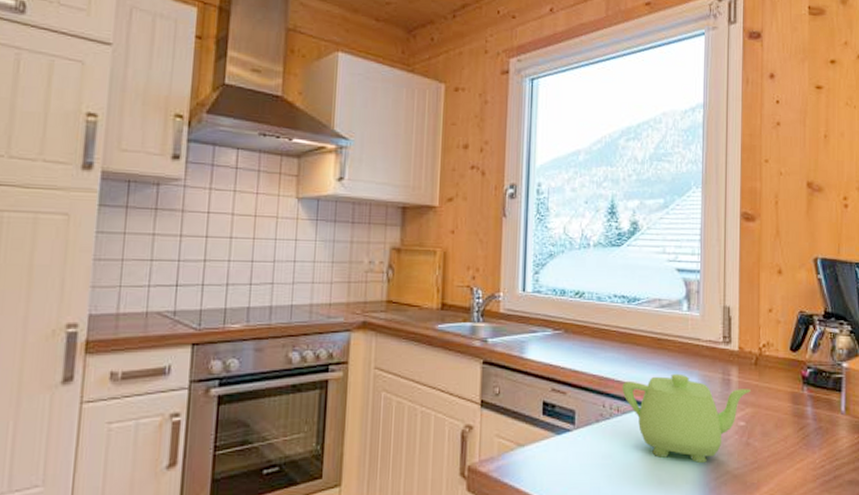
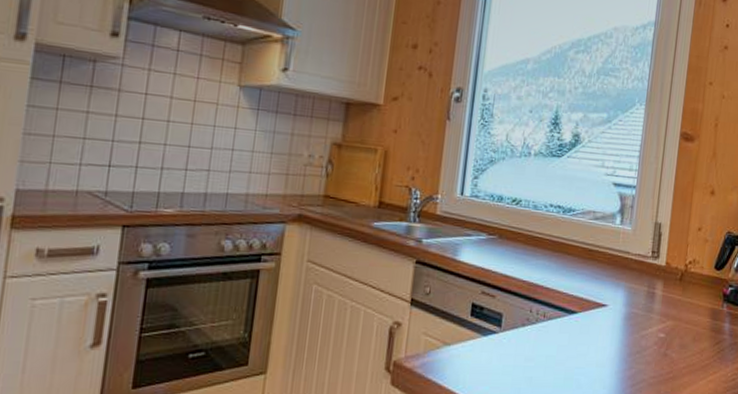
teapot: present [622,373,751,463] -> none [550,284,674,370]

